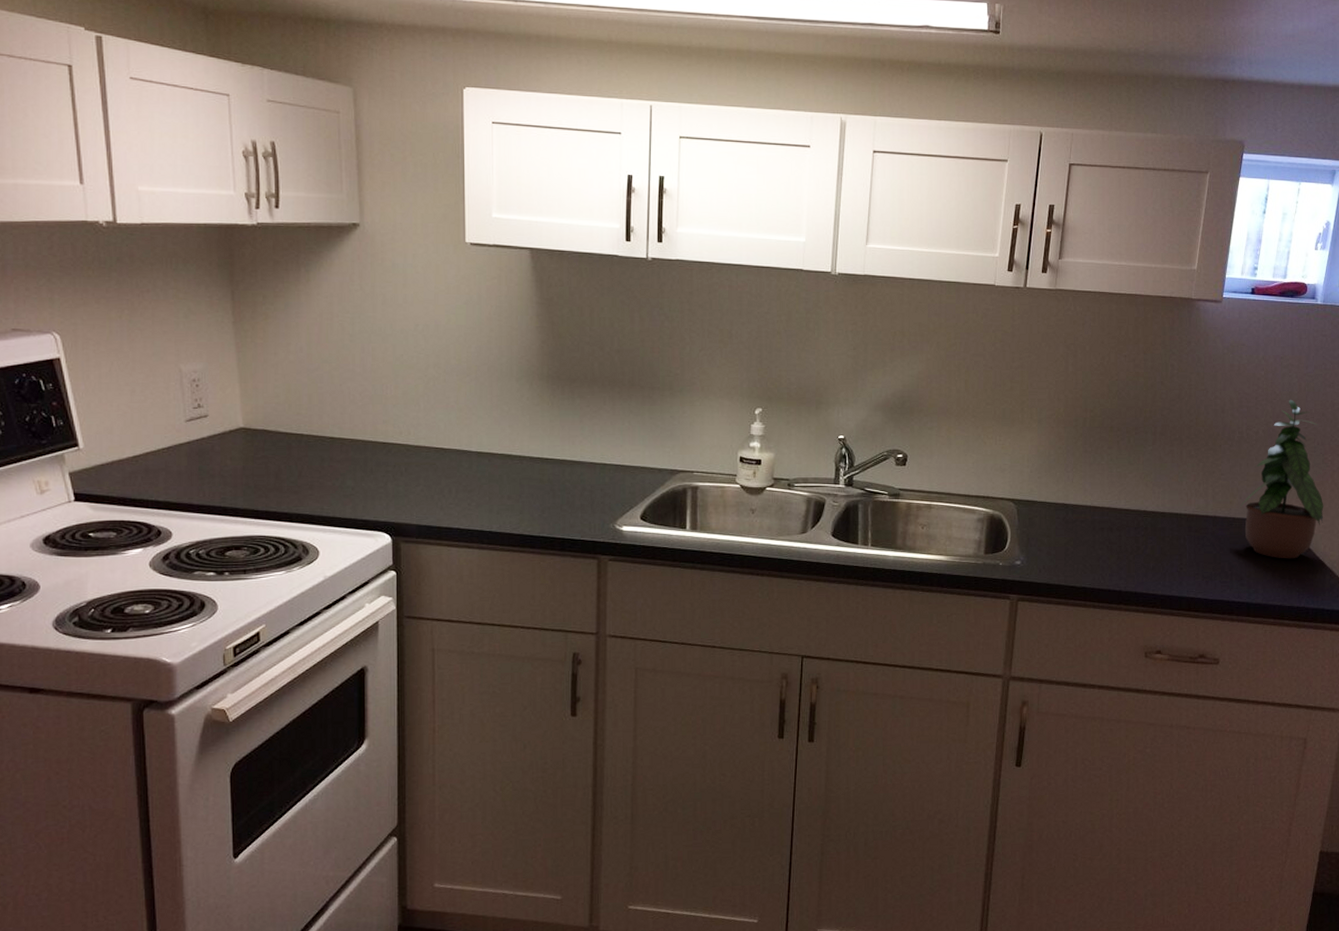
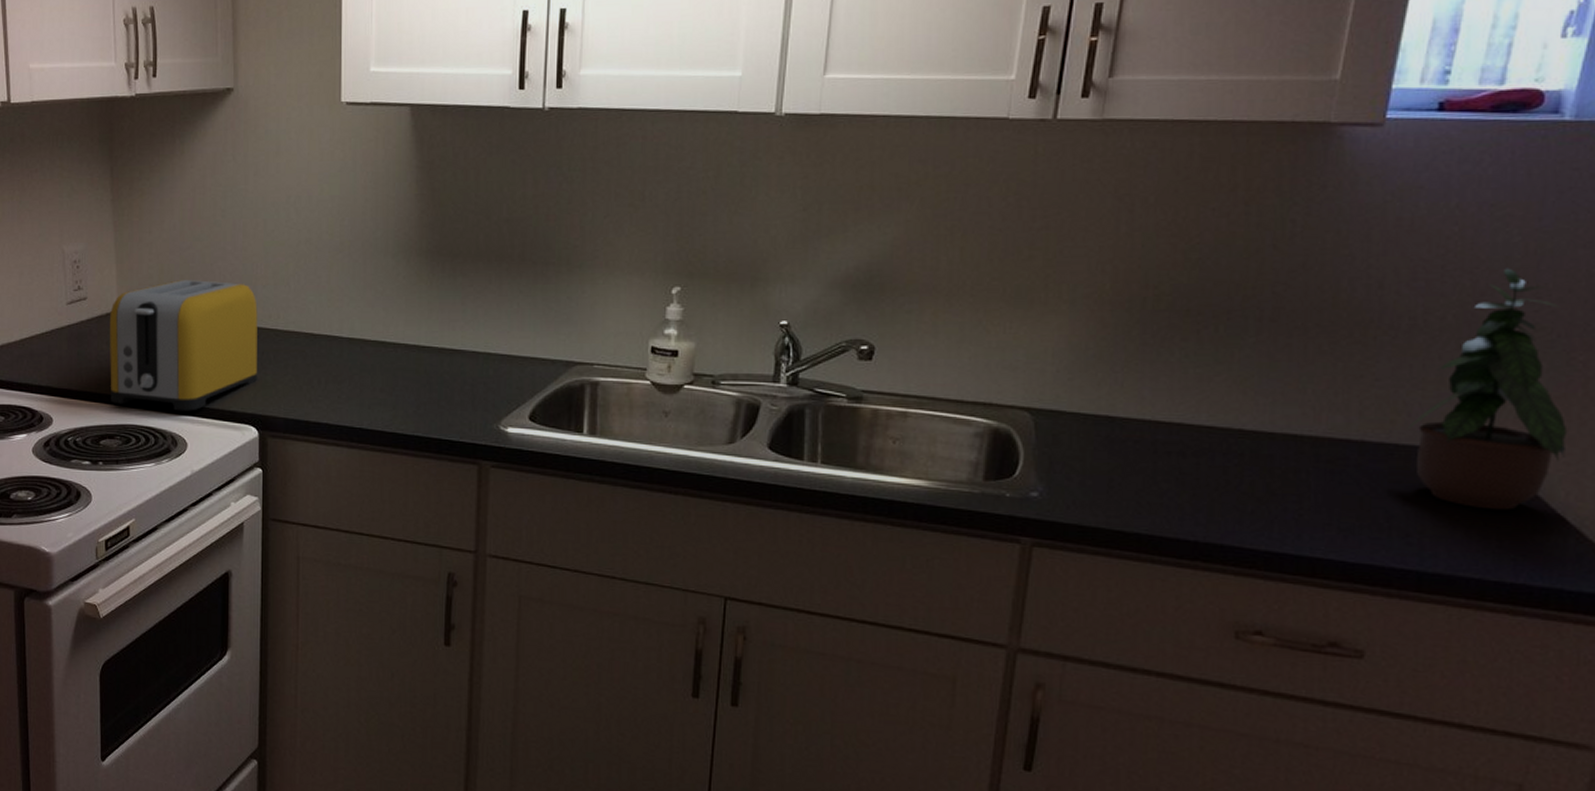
toaster: none [233,399,389,521] -> present [109,280,258,411]

